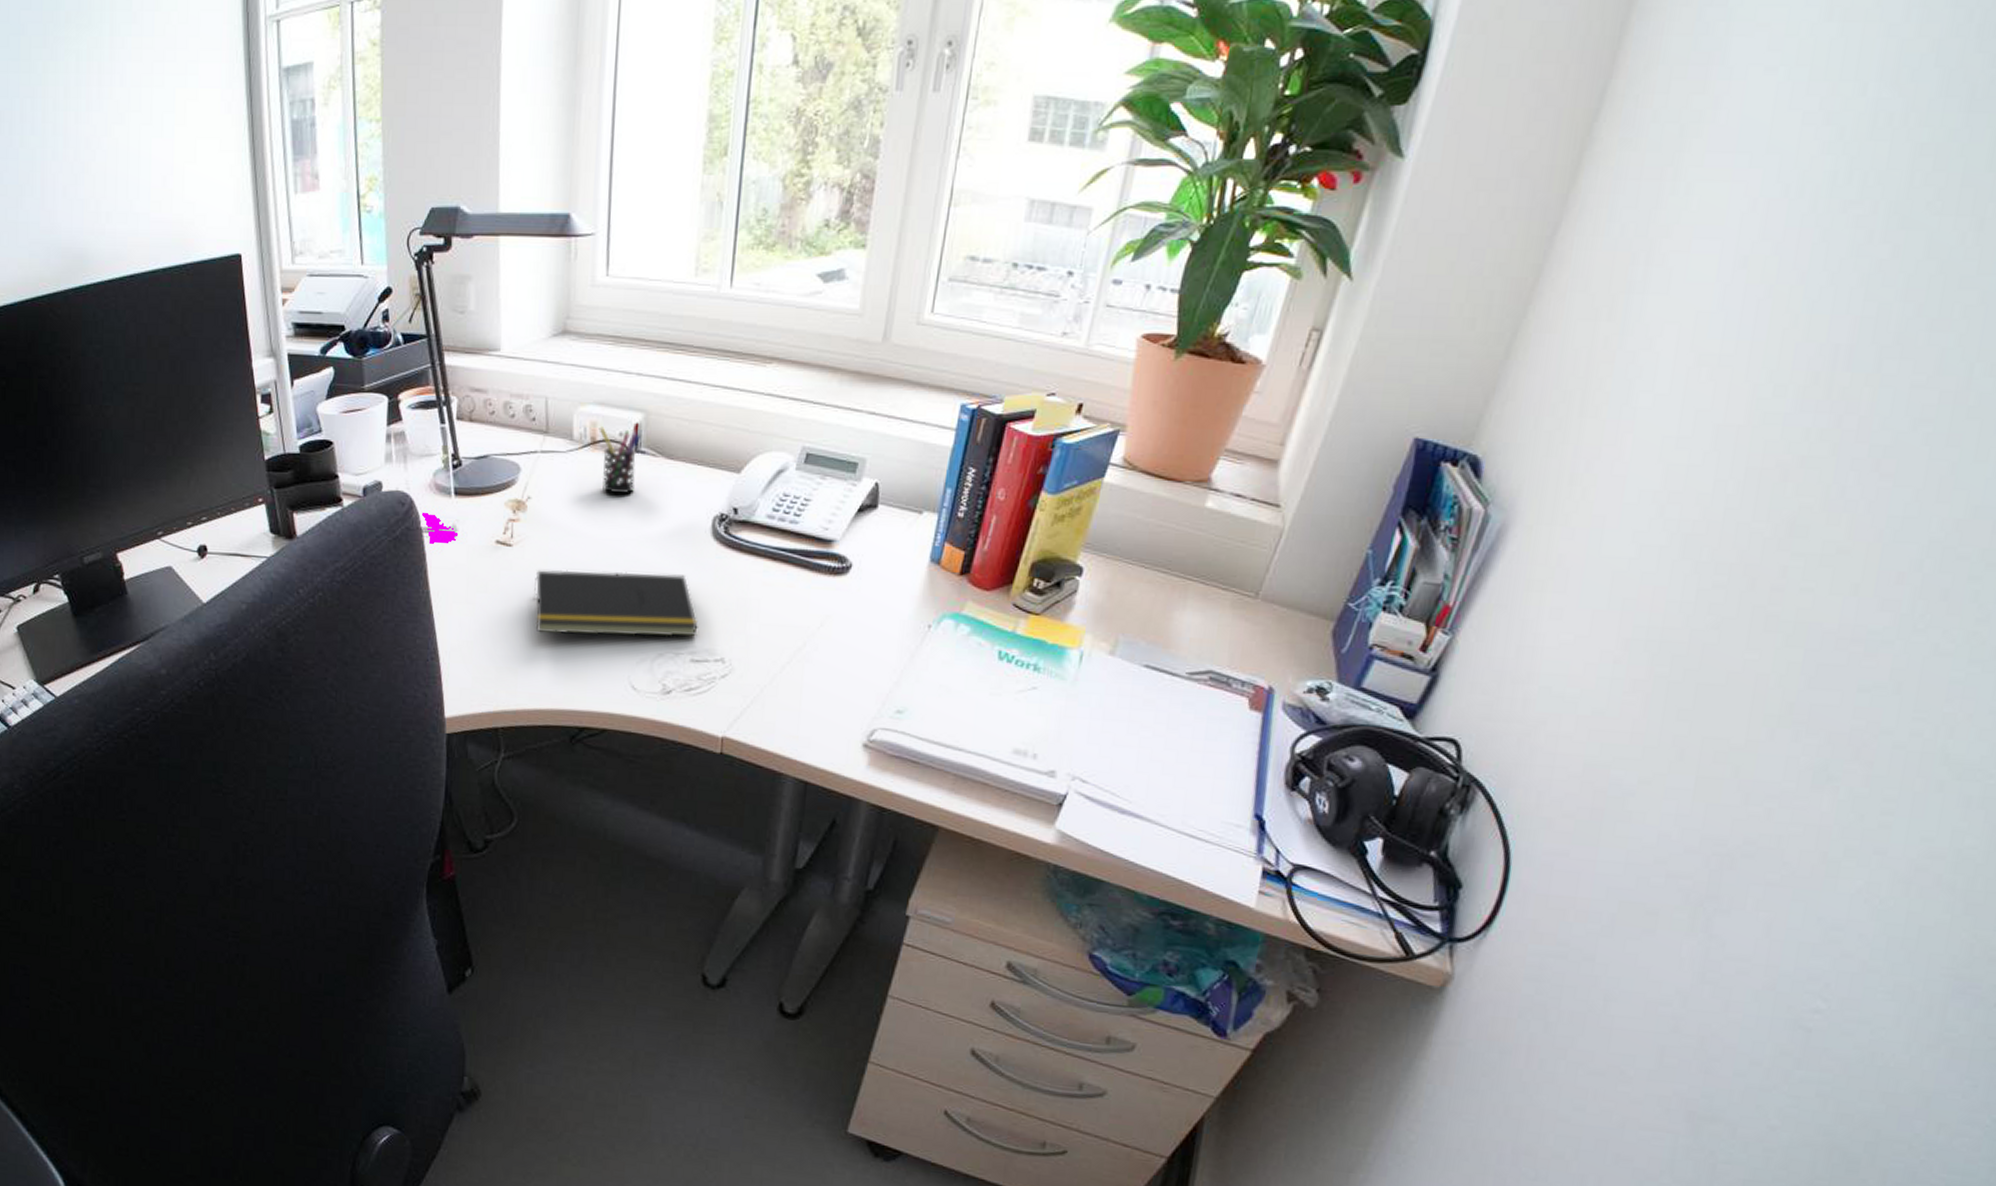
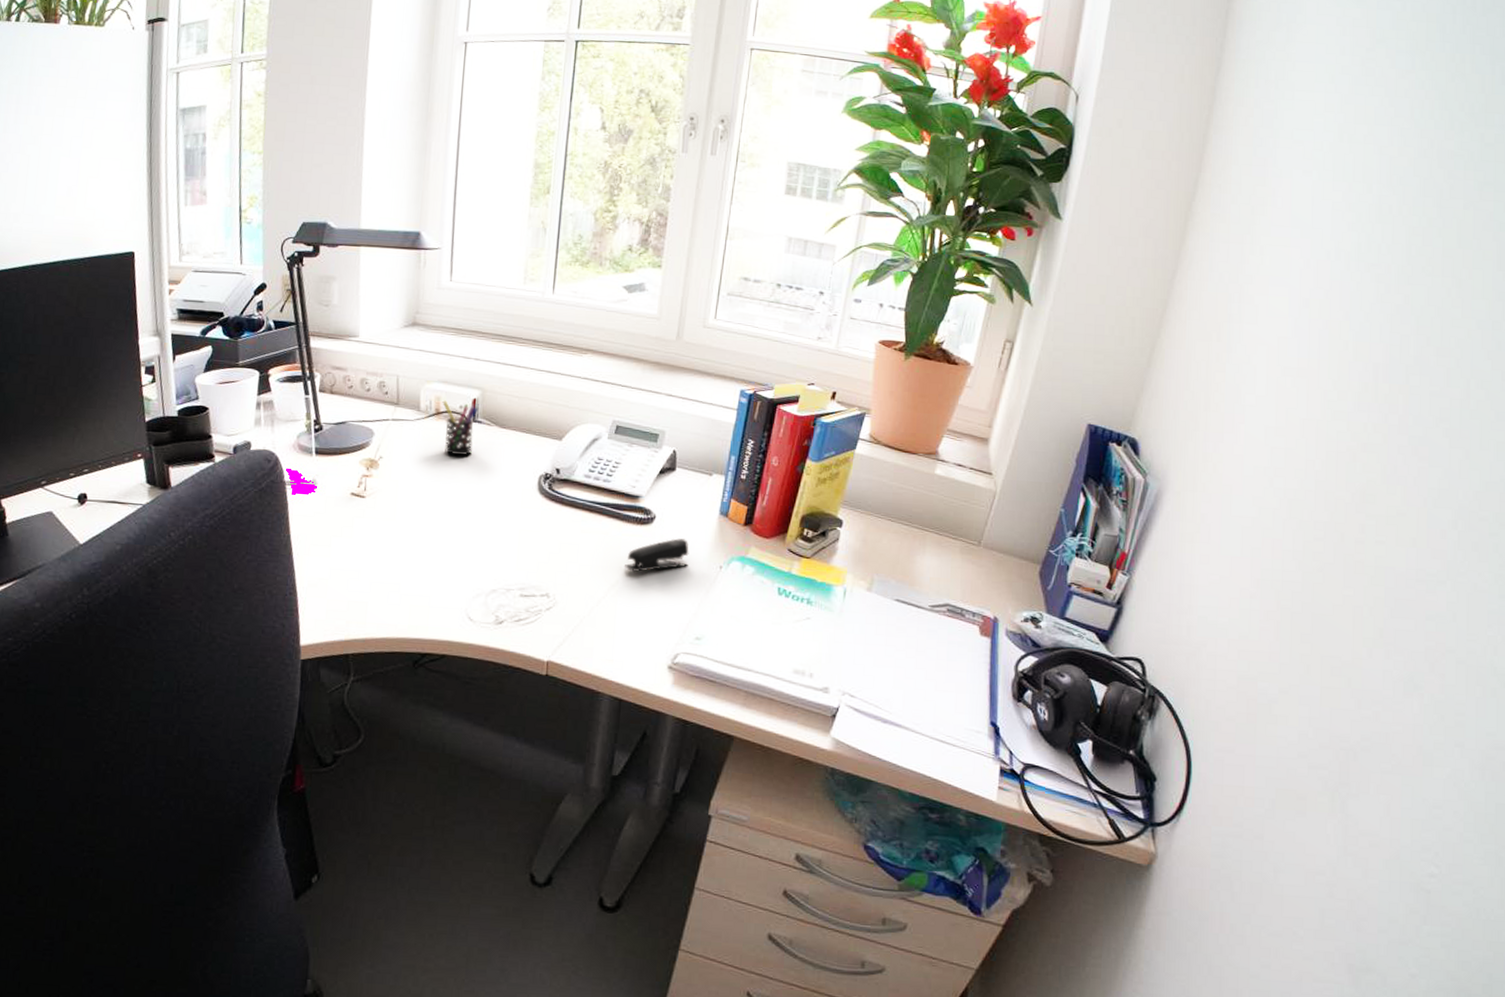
notepad: present [534,570,698,637] -> none [383,518,527,576]
stapler: none [812,591,892,633] -> present [624,538,689,573]

